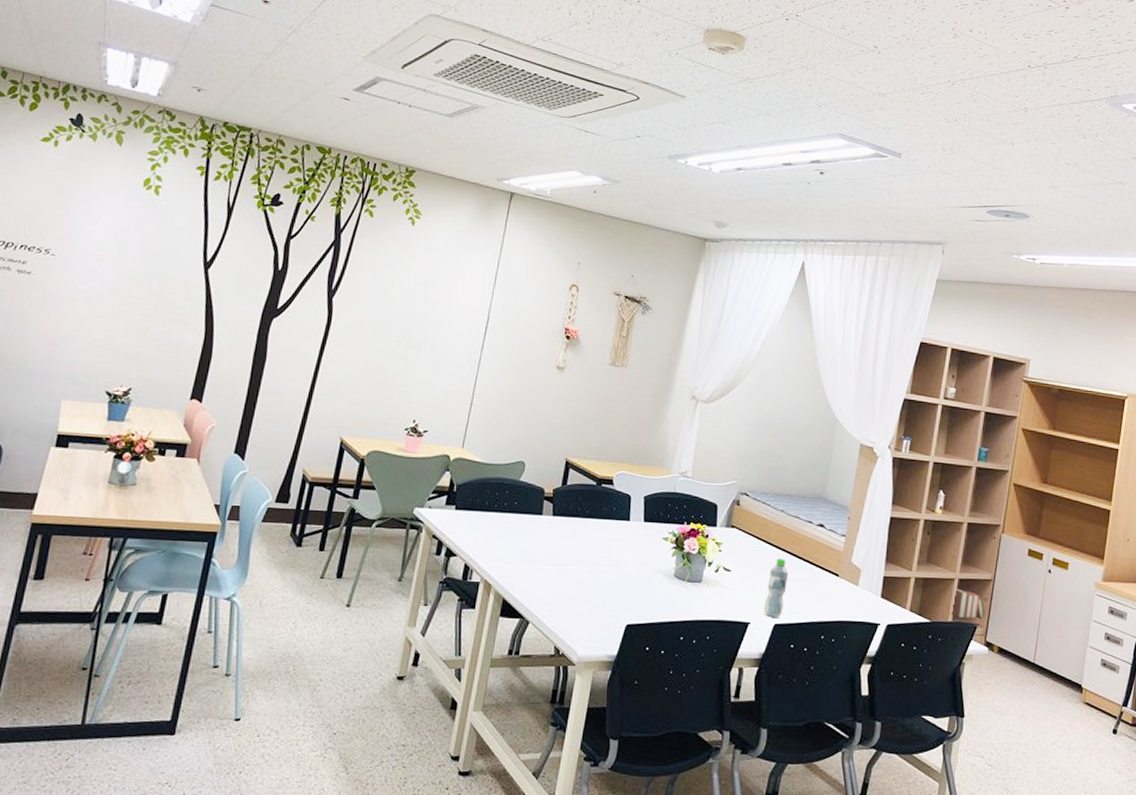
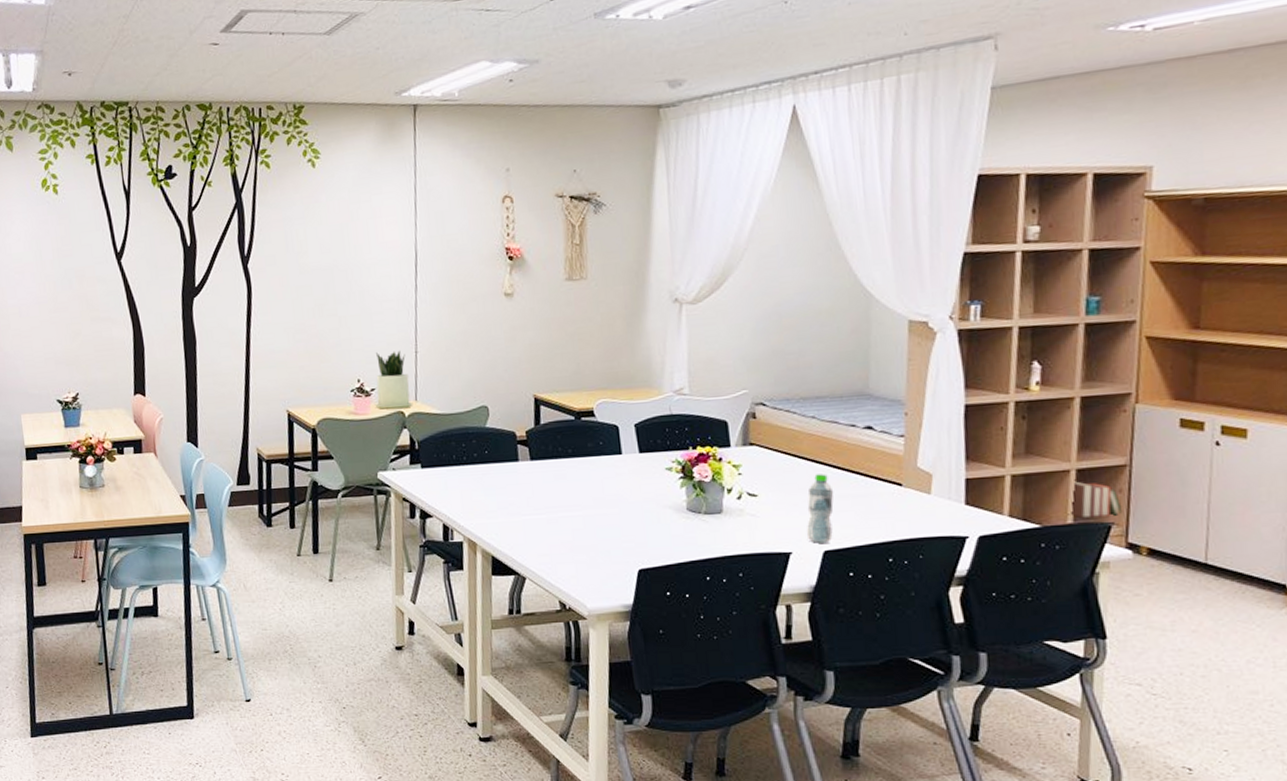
planter: none [424,398,461,453] -> present [374,350,413,410]

